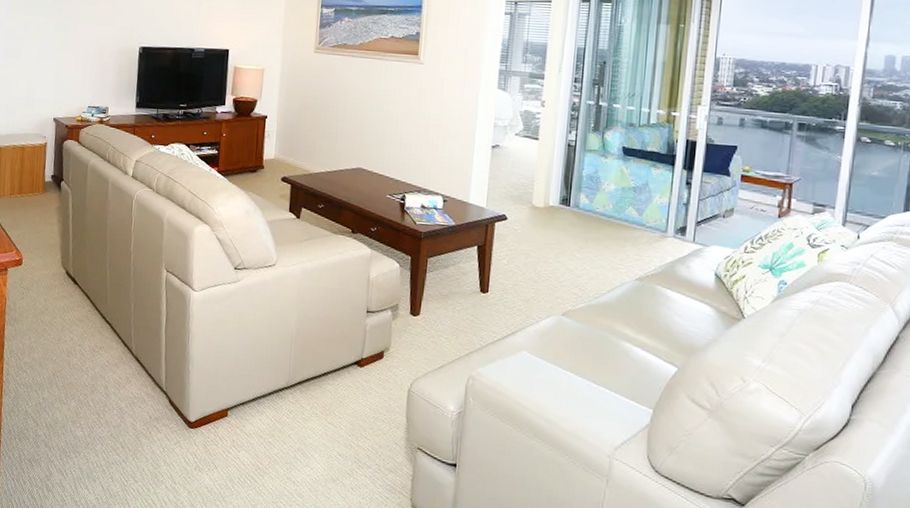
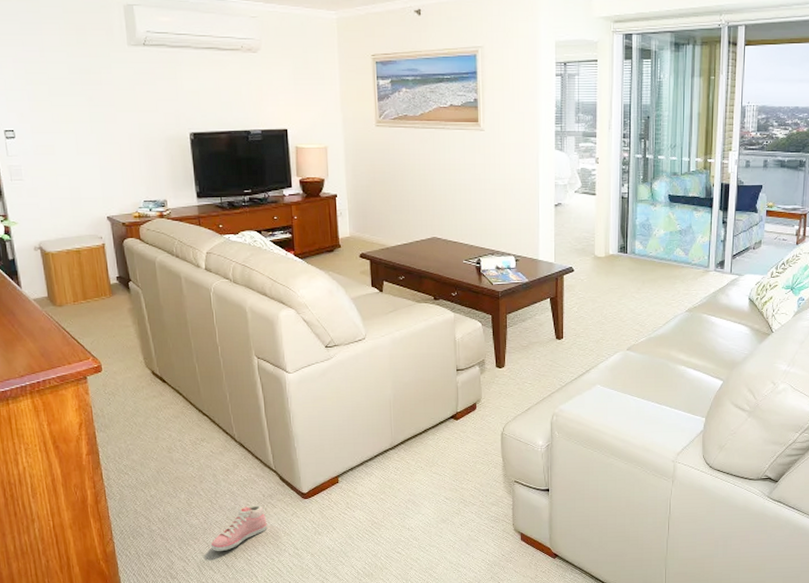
sneaker: none [90,425,150,471] -> present [210,505,268,551]

